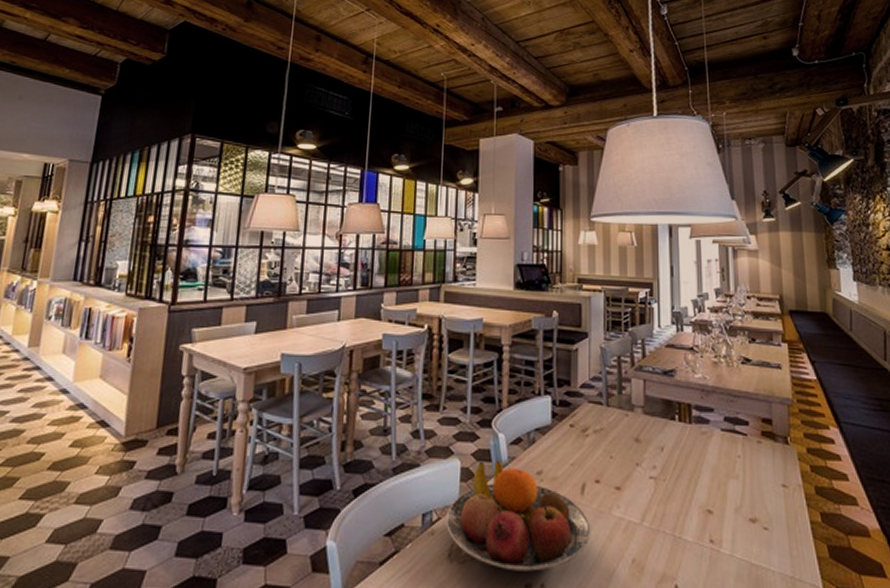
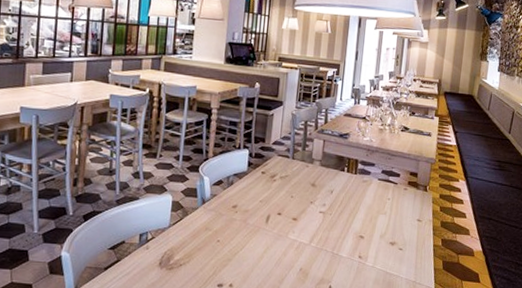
fruit bowl: present [445,461,591,572] -> none [158,197,271,276]

